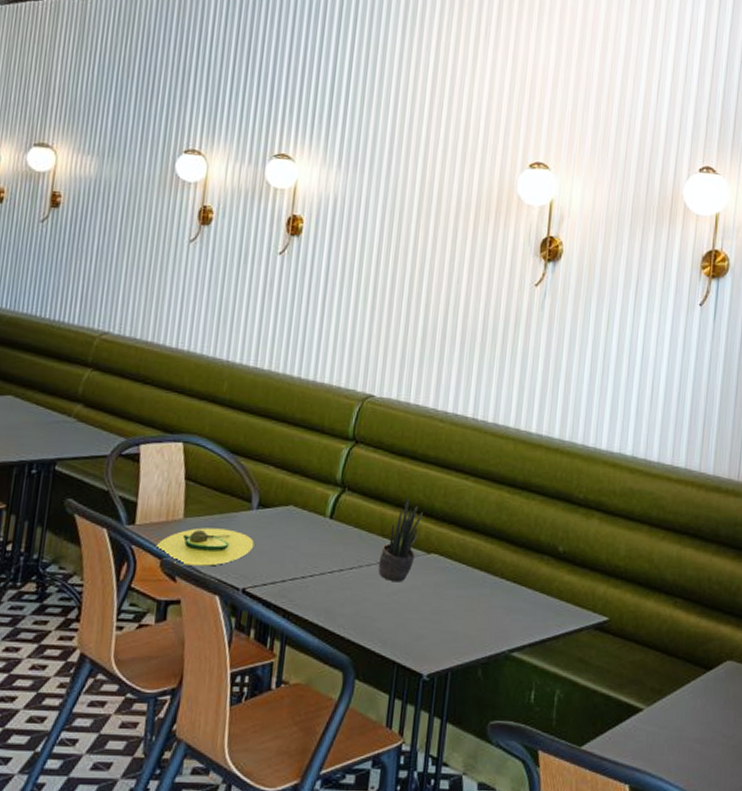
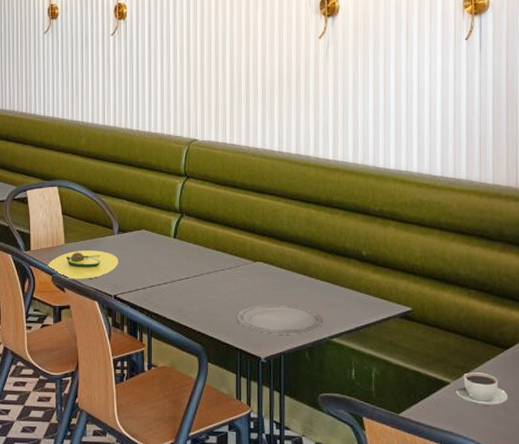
potted plant: present [378,497,423,582] -> none [216,218,247,286]
plate: none [397,607,504,647] -> present [236,304,323,335]
coffee cup: none [647,697,706,737] -> present [455,372,509,406]

